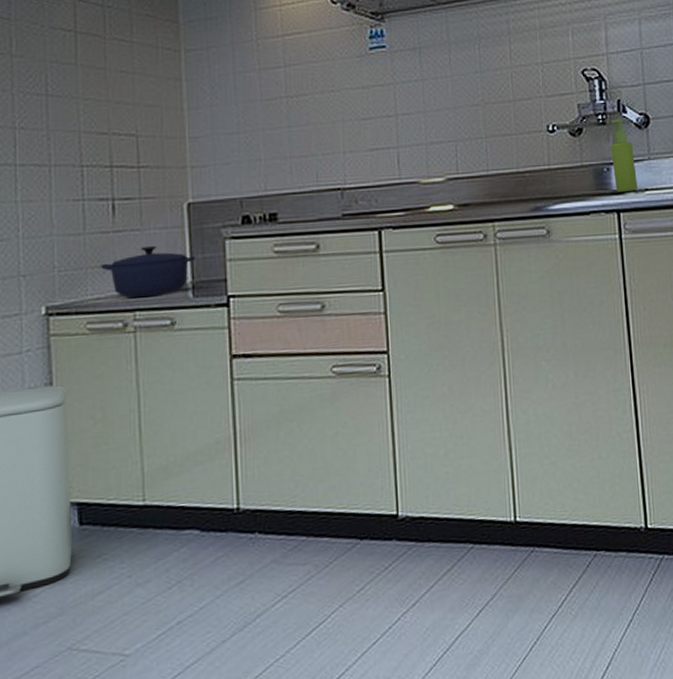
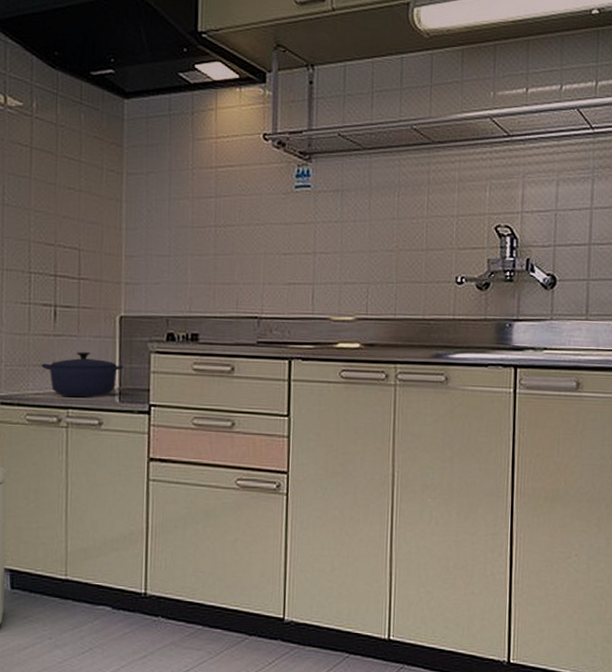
soap dispenser: present [610,119,638,192] -> none [515,277,538,348]

